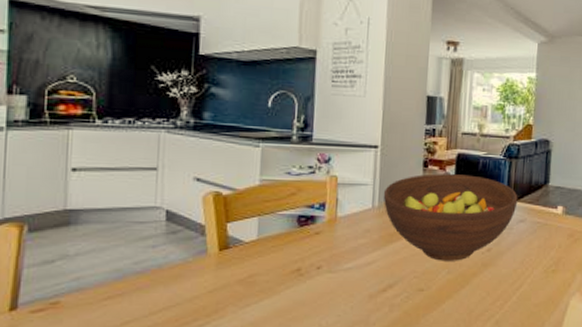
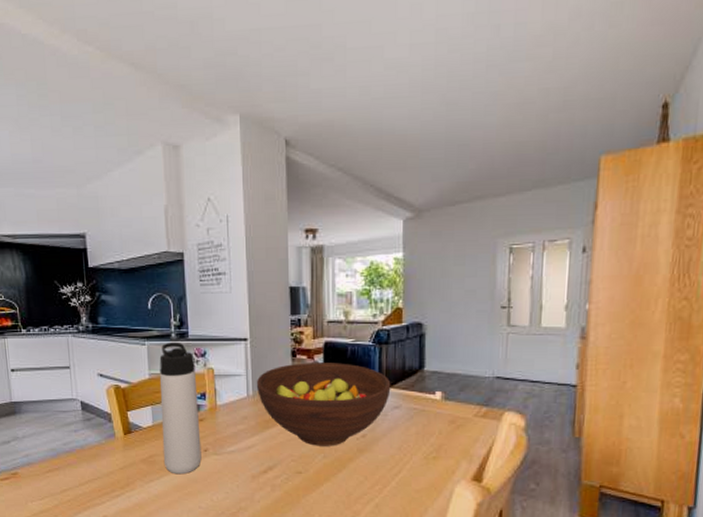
thermos bottle: none [266,145,317,297] -> present [159,342,202,475]

